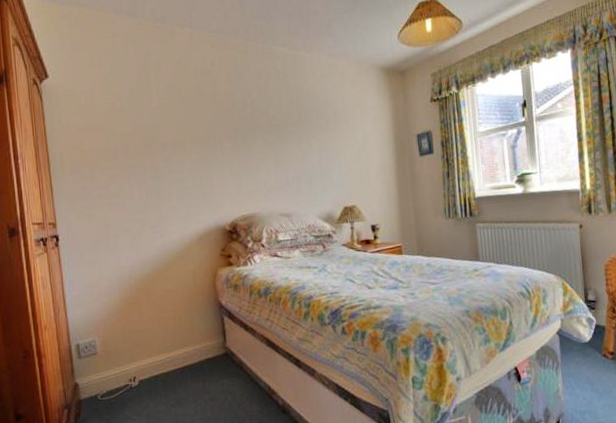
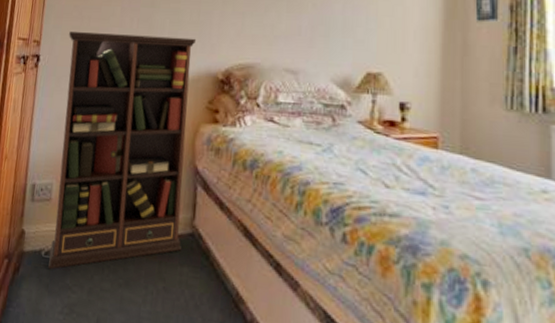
bookcase: none [83,200,219,408] -> present [48,32,197,270]

